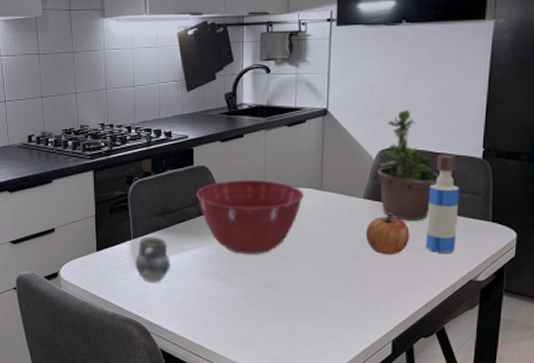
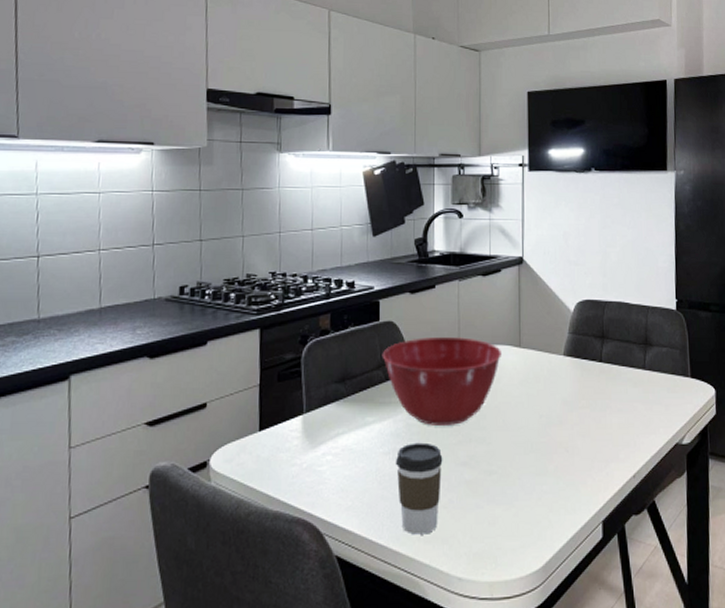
cup: present [135,235,170,283] -> none [307,407,351,468]
coffee cup: none [209,267,249,339] -> present [396,442,443,535]
apple: present [365,213,410,255] -> none [567,371,613,420]
potted plant: present [378,109,440,221] -> none [577,258,637,380]
tequila bottle: present [426,154,460,254] -> none [628,305,659,416]

